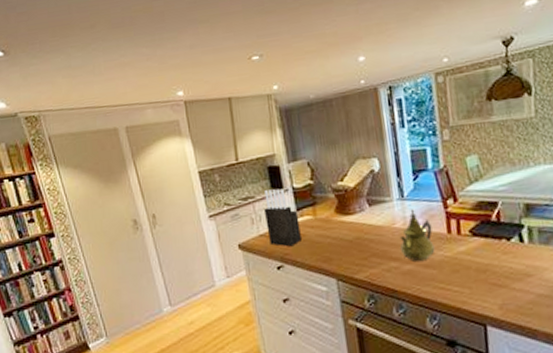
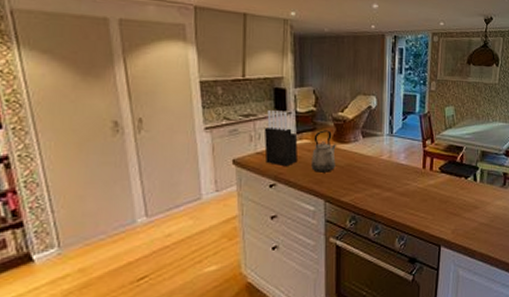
kettle: none [315,203,343,250] -> present [311,130,336,172]
teapot: present [399,209,435,261] -> none [384,145,411,189]

